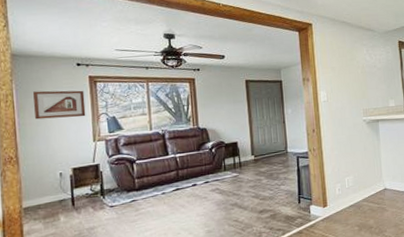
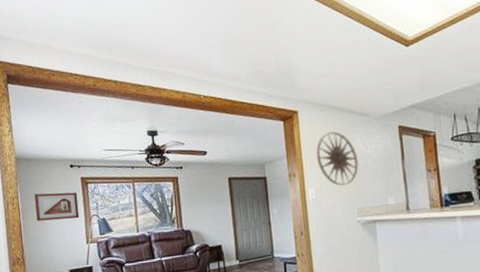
wall art: none [328,43,365,90] -> present [316,131,359,186]

